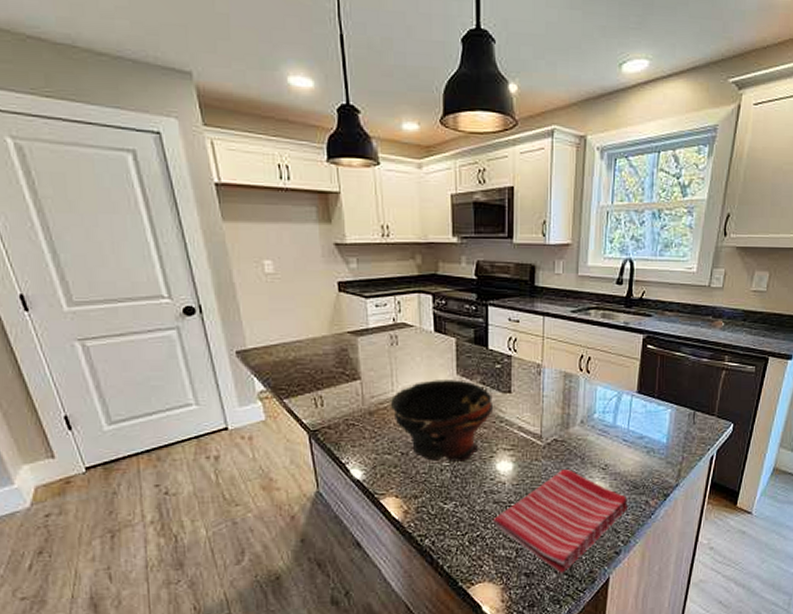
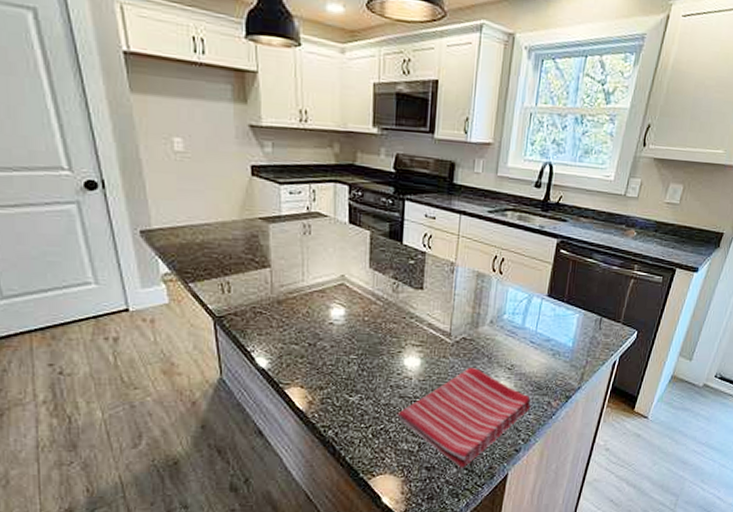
bowl: present [390,380,494,462] -> none [299,272,405,355]

